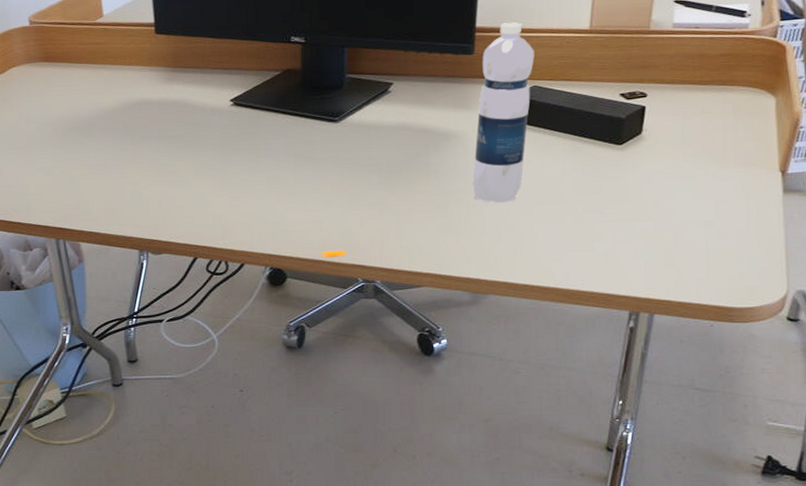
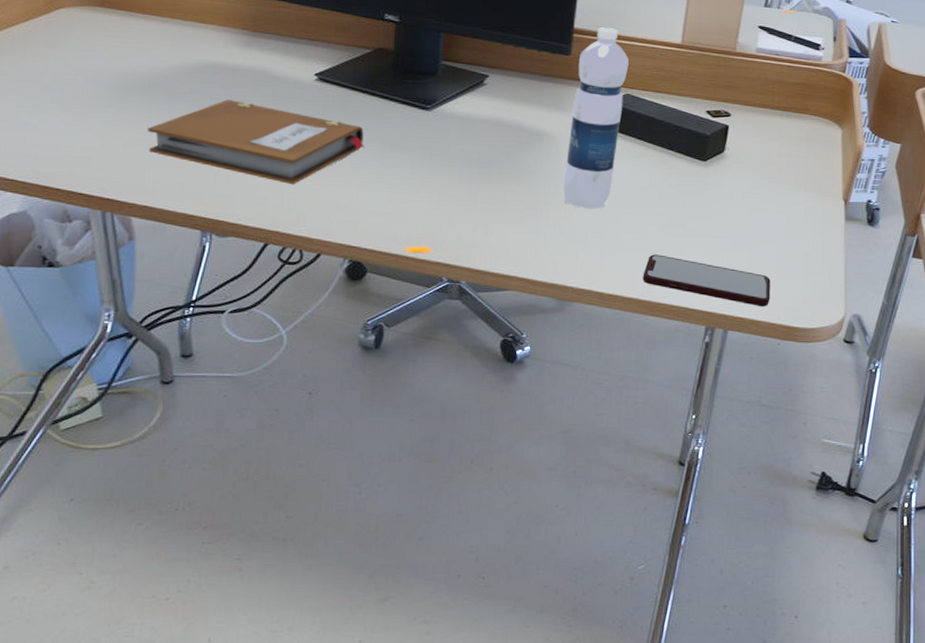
notebook: none [89,131,279,203] -> present [148,99,364,185]
smartphone: none [559,242,700,288] -> present [642,254,771,307]

